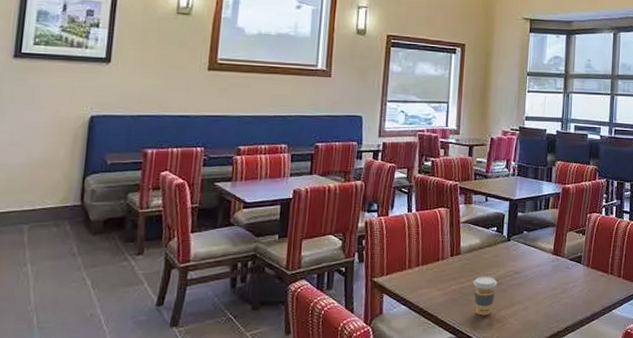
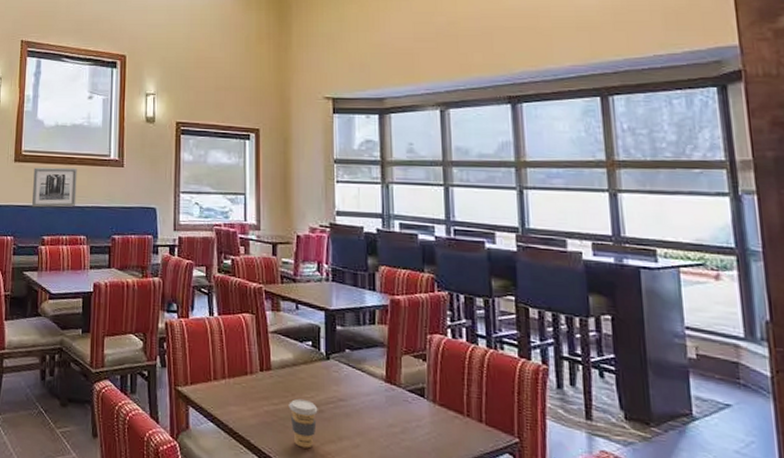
wall art: none [228,76,281,117] -> present [32,167,77,208]

